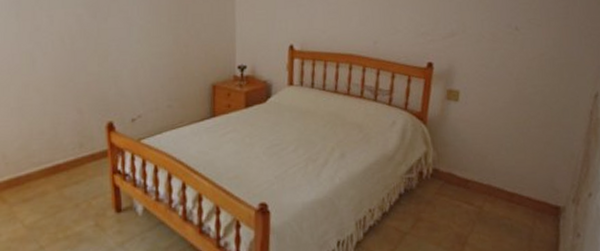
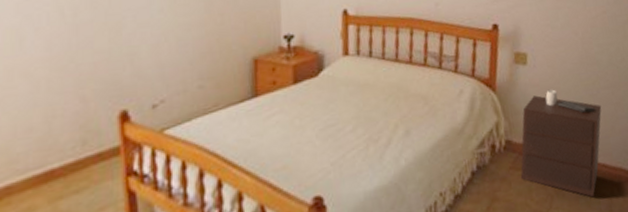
nightstand: none [445,125,531,226] -> present [520,89,602,198]

